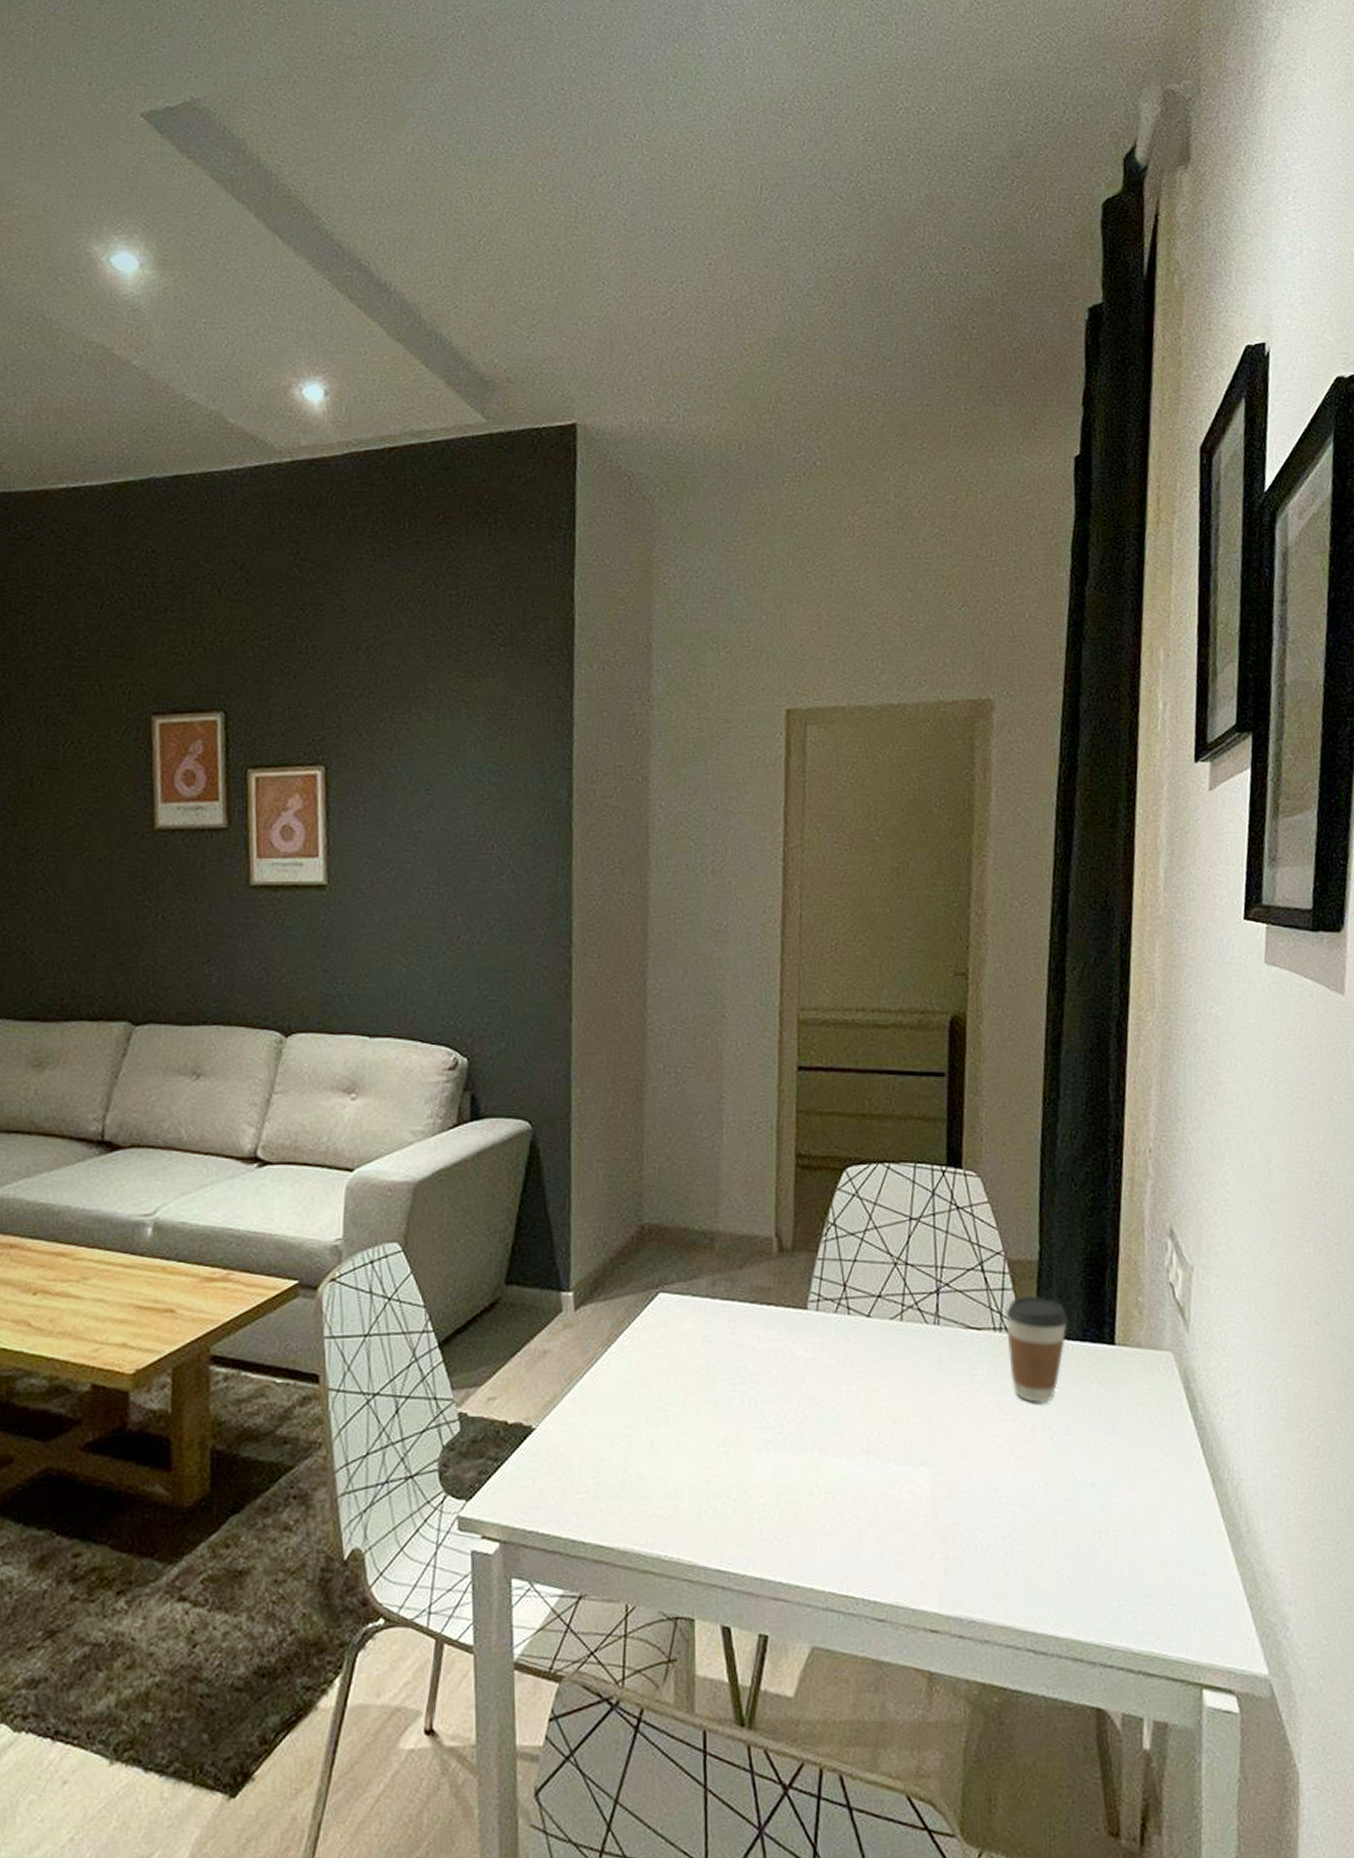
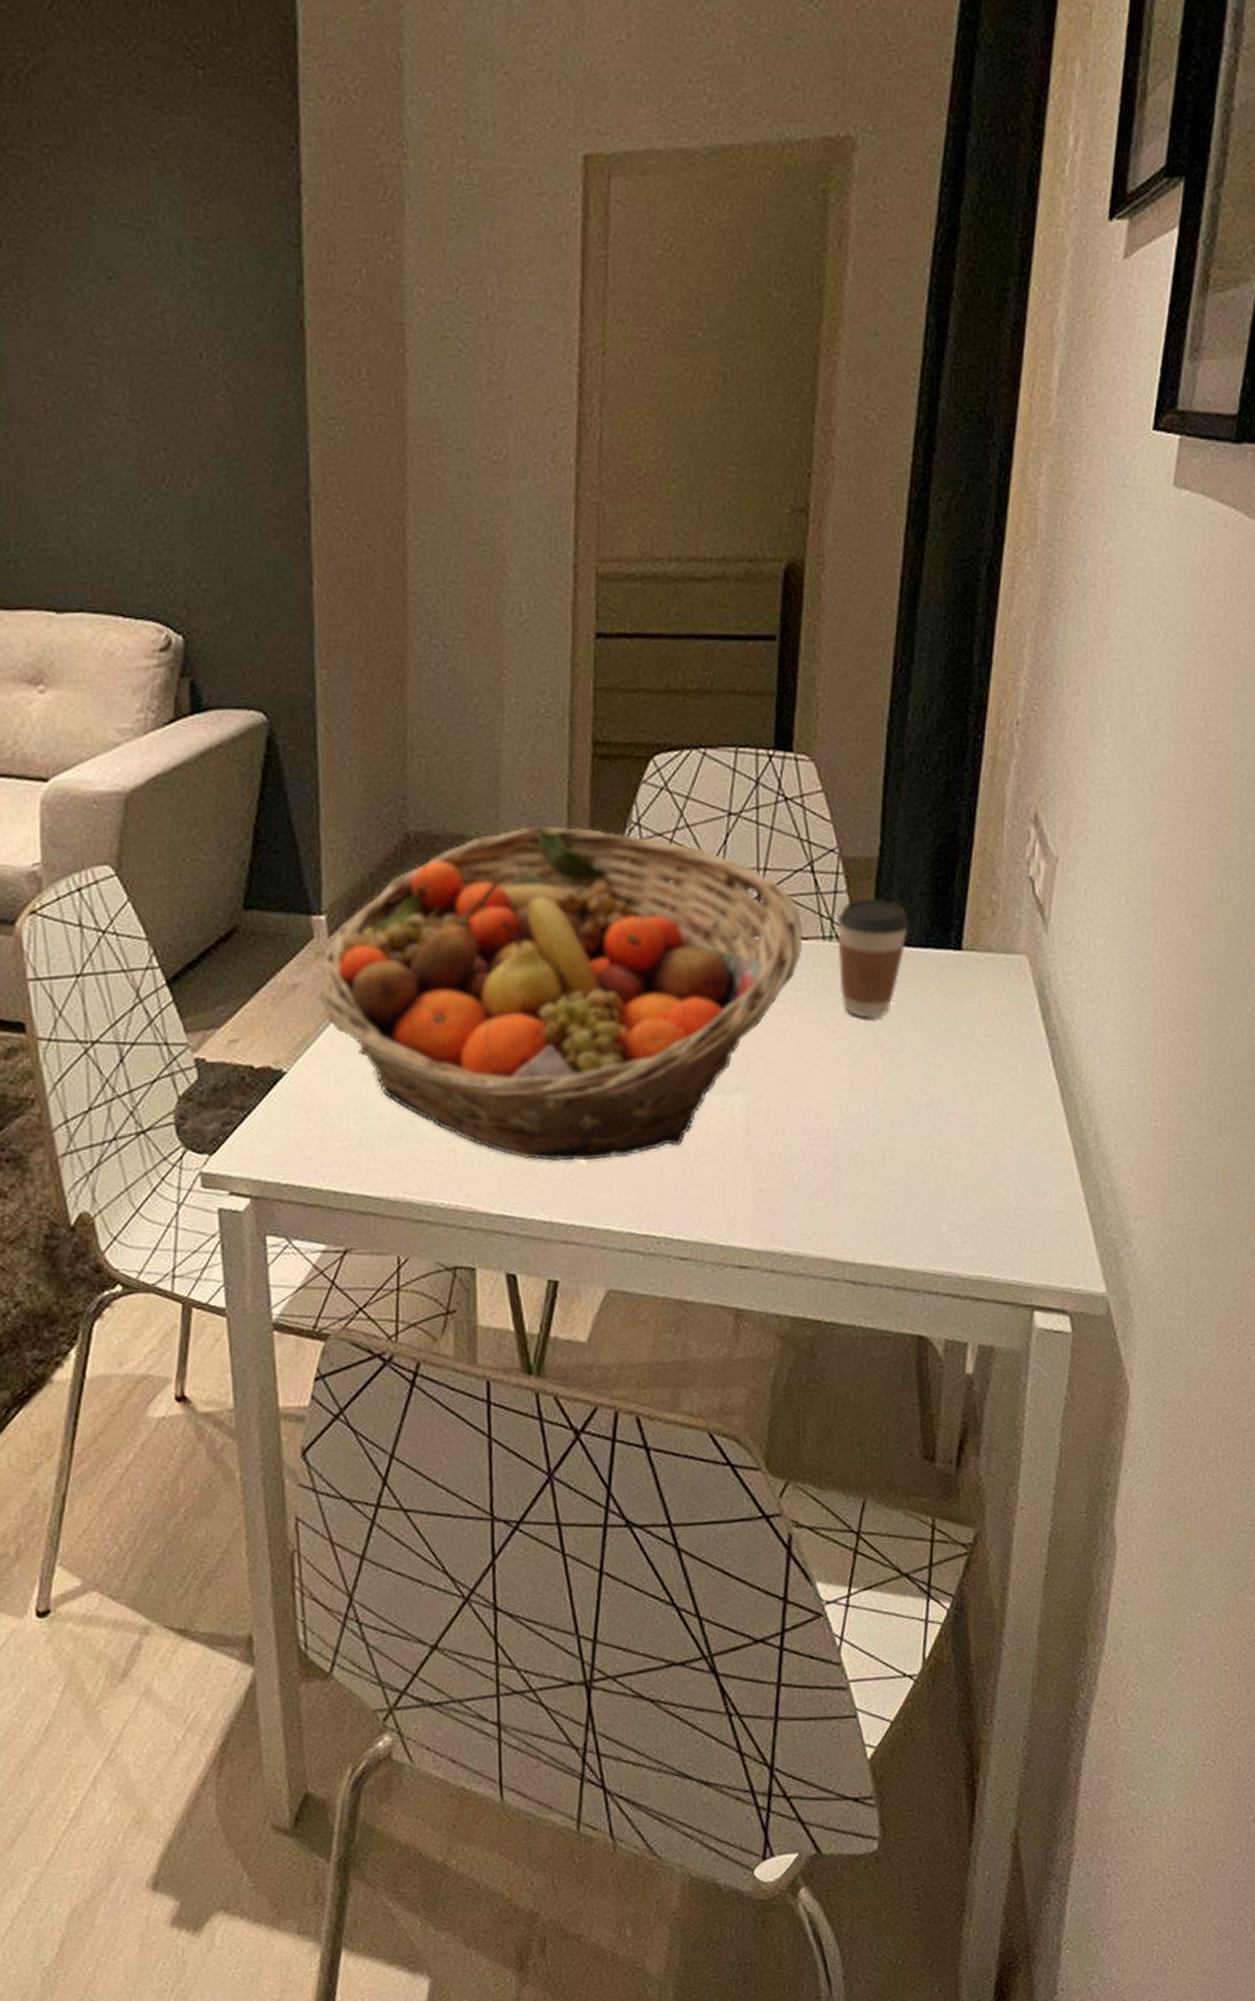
fruit basket: none [565,1223,976,1522] -> present [319,825,803,1161]

